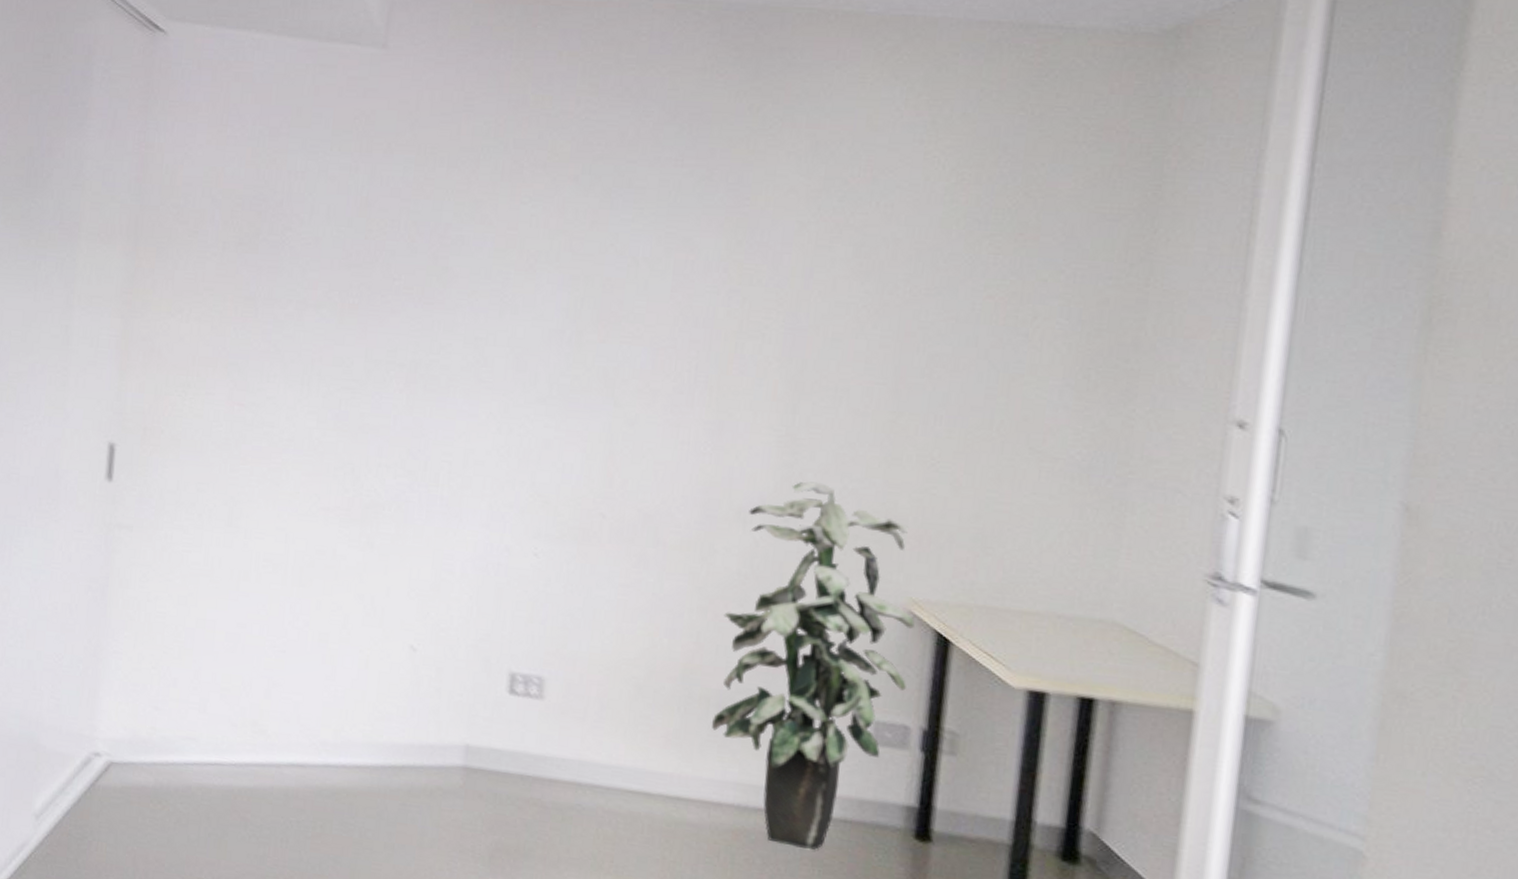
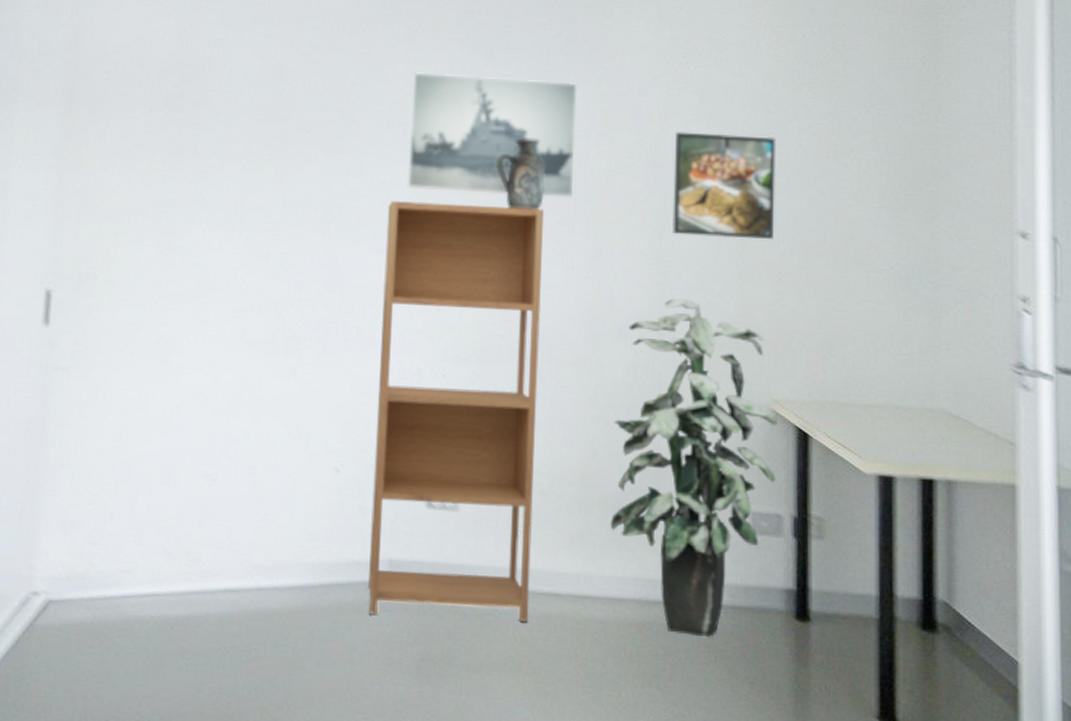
bookcase: none [440,359,661,819] -> present [367,200,545,622]
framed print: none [503,213,709,363] -> present [406,72,577,198]
decorative vase: none [607,293,663,375] -> present [496,138,545,210]
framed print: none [809,290,944,418] -> present [672,132,776,239]

